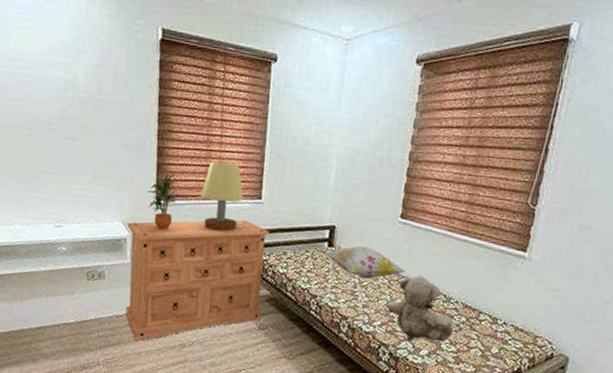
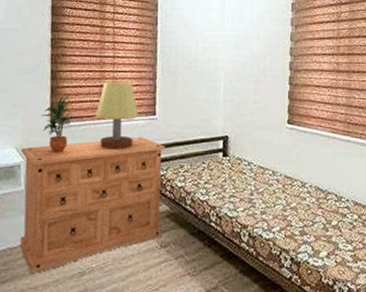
decorative pillow: present [324,245,406,279] -> none [220,153,297,186]
teddy bear: present [386,275,454,342] -> none [283,177,347,244]

